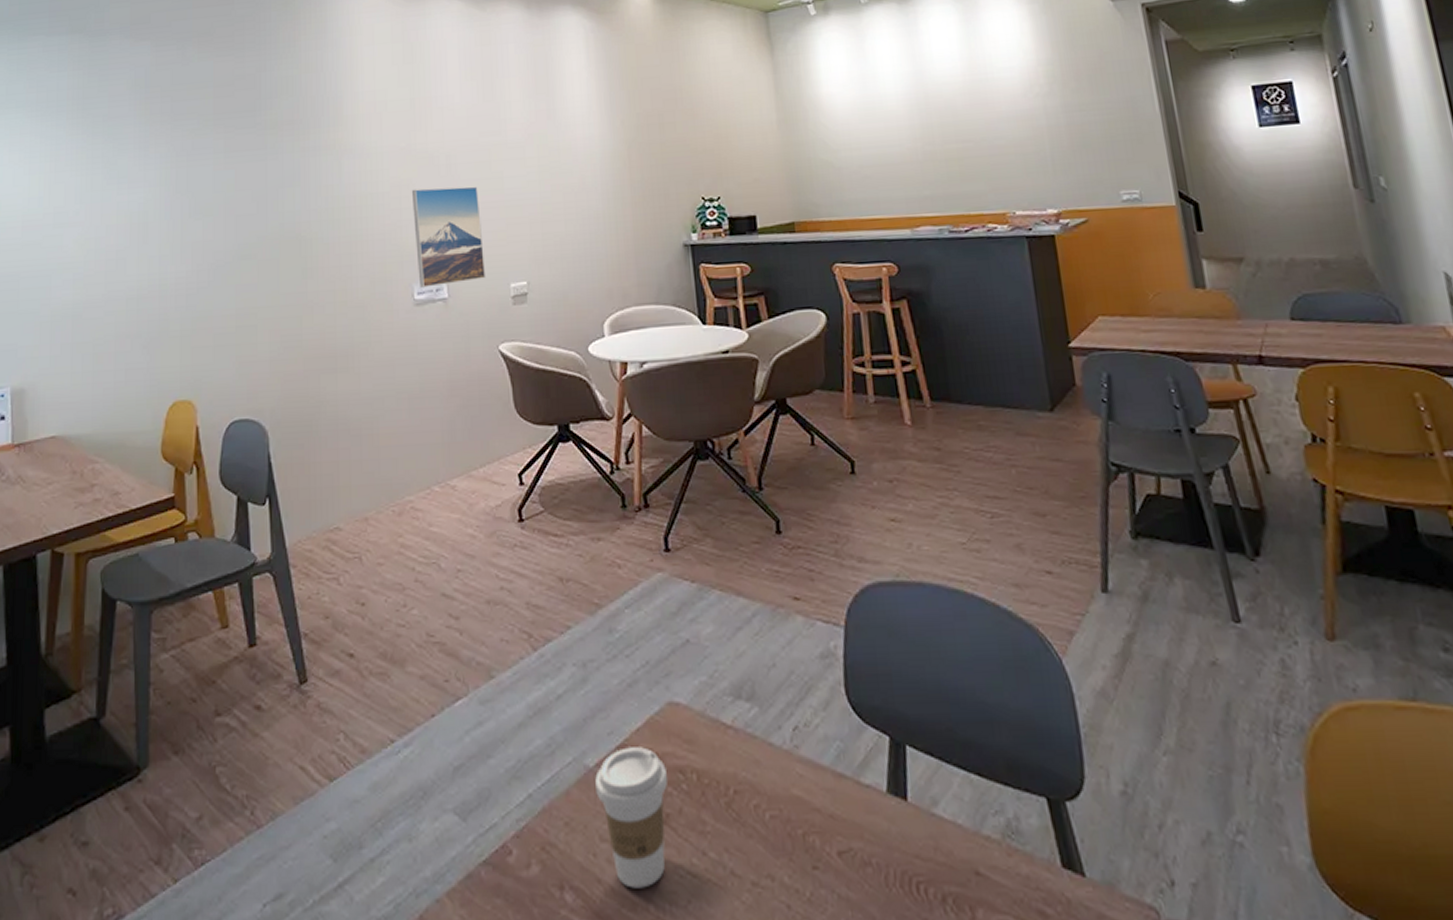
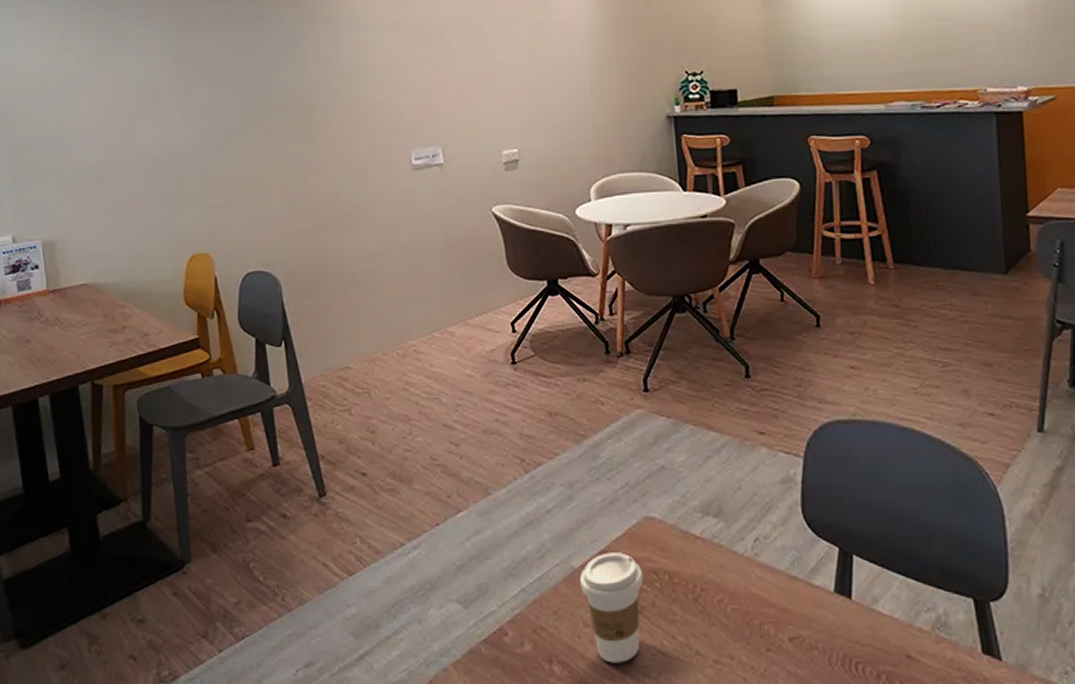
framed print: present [411,186,486,288] -> none [406,58,480,154]

